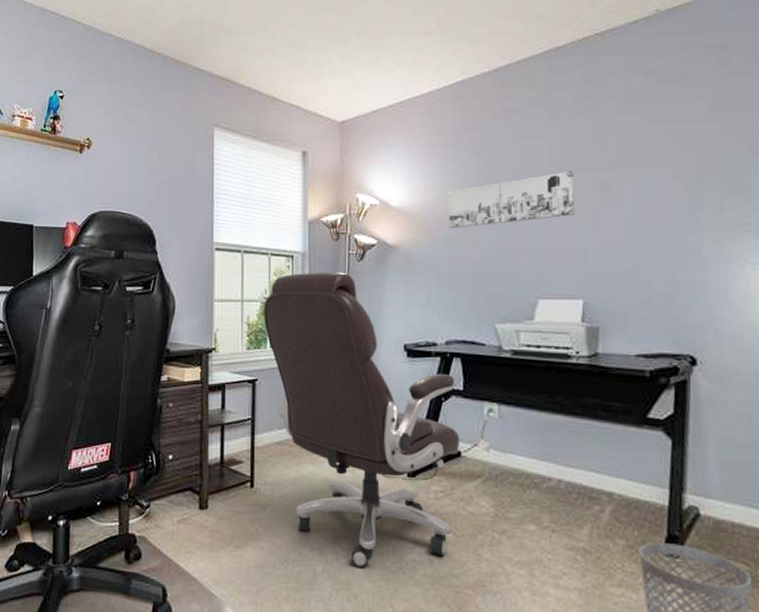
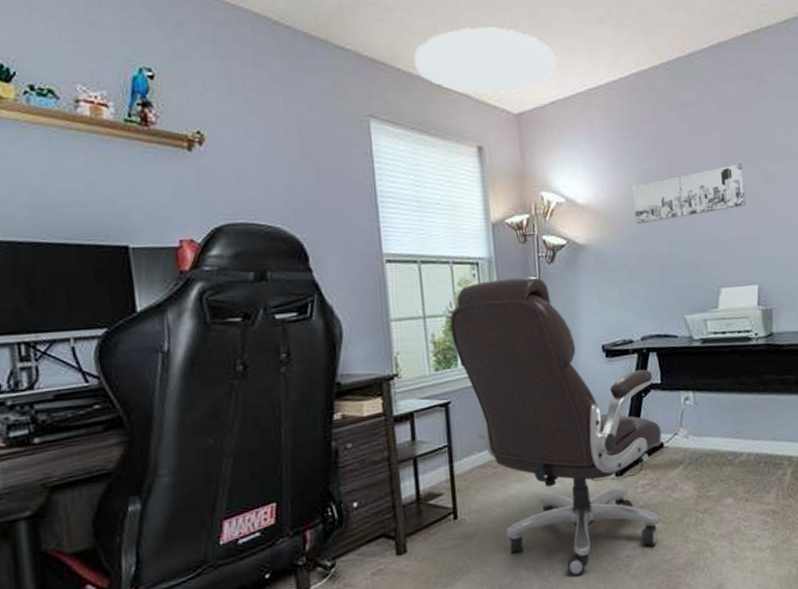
ceiling light: none [254,45,382,105] -> present [414,27,556,95]

